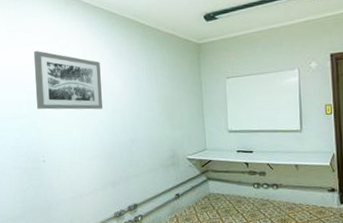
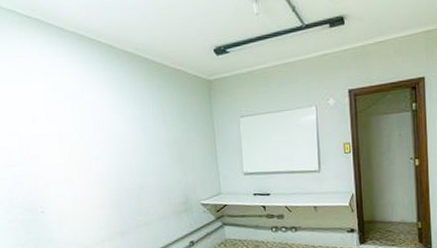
wall art: present [33,50,102,110] -> none [22,89,106,156]

